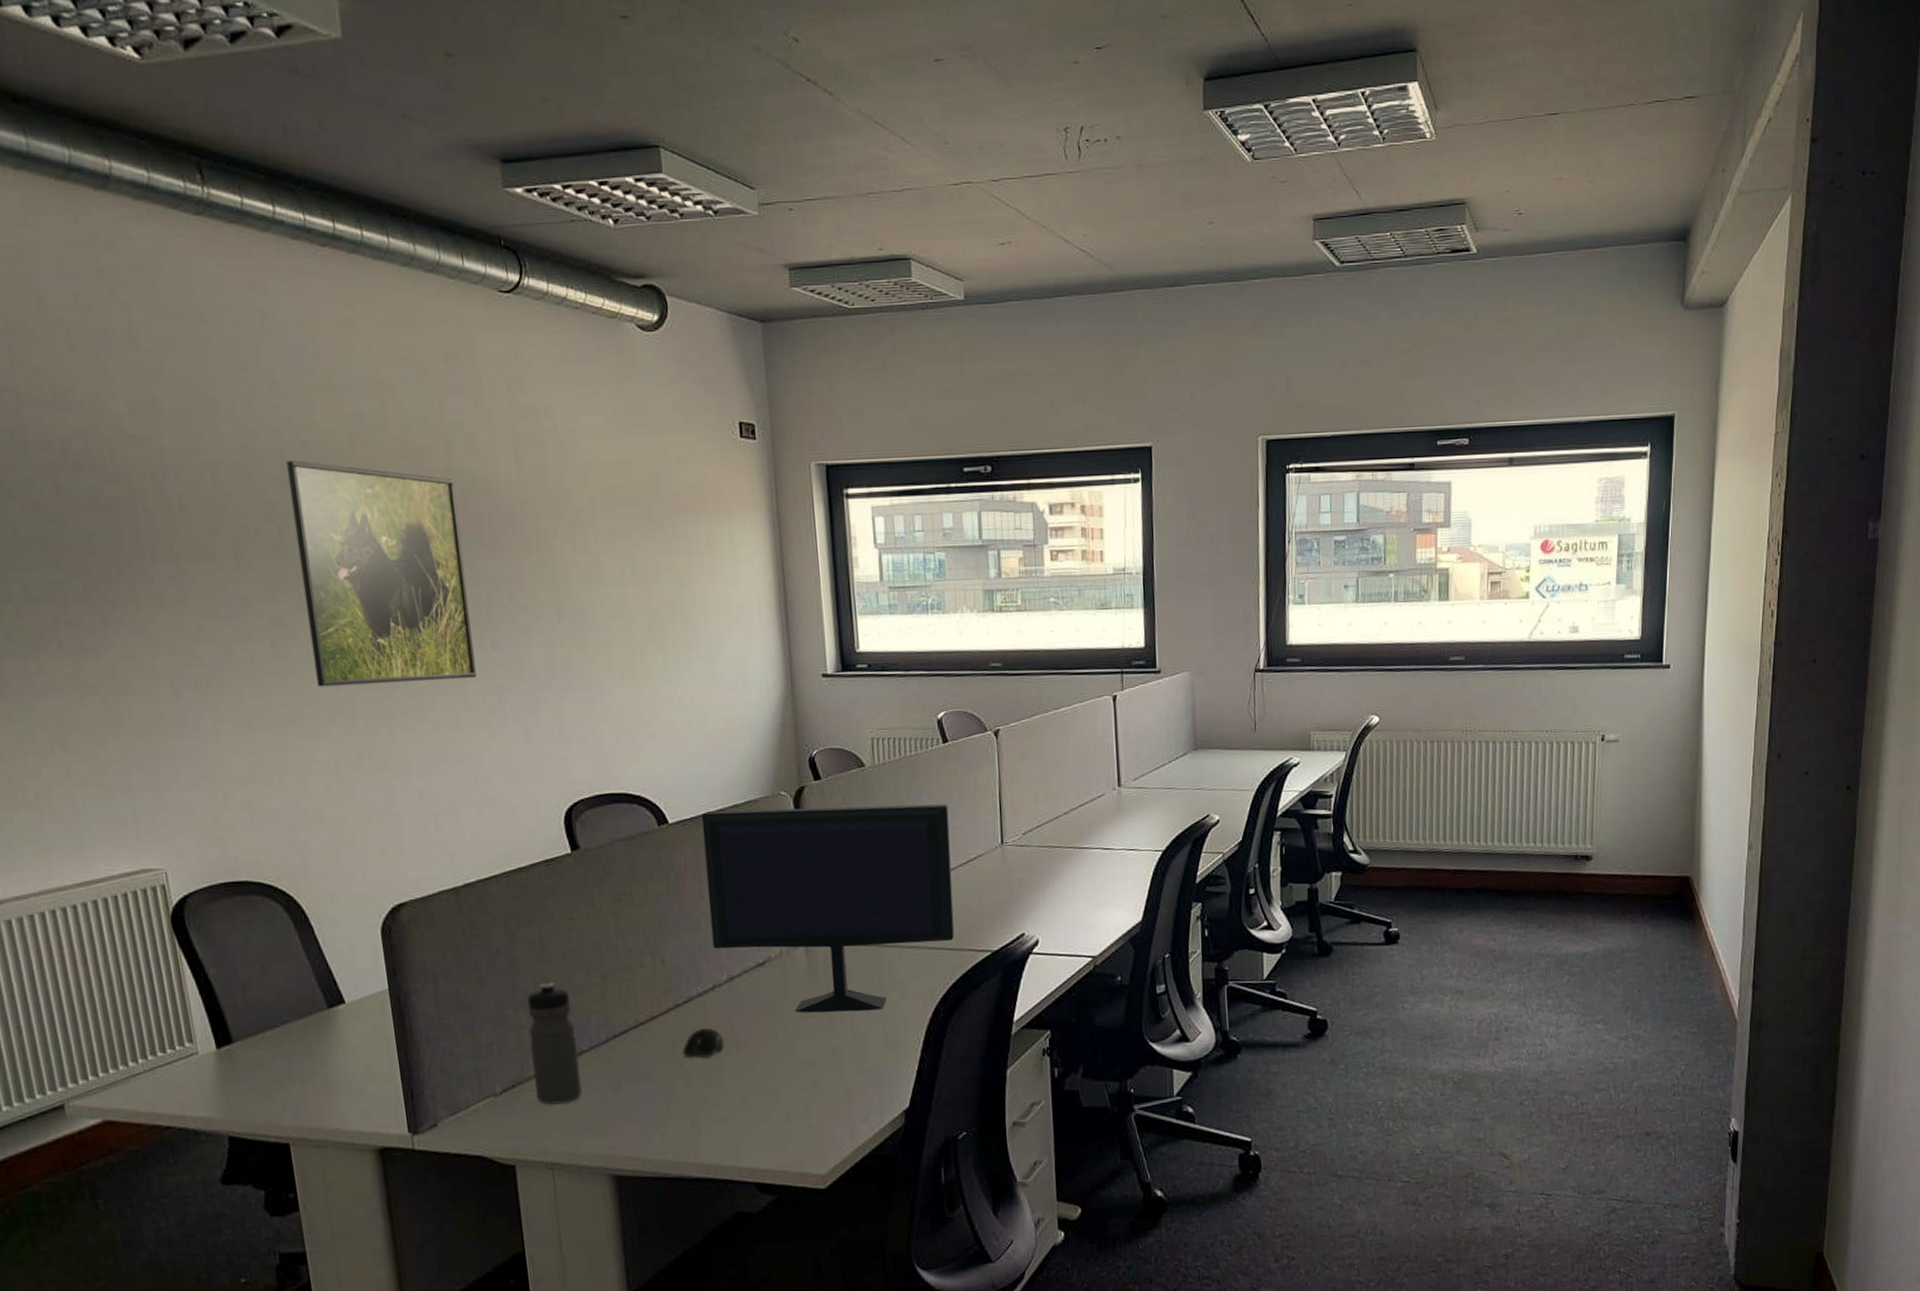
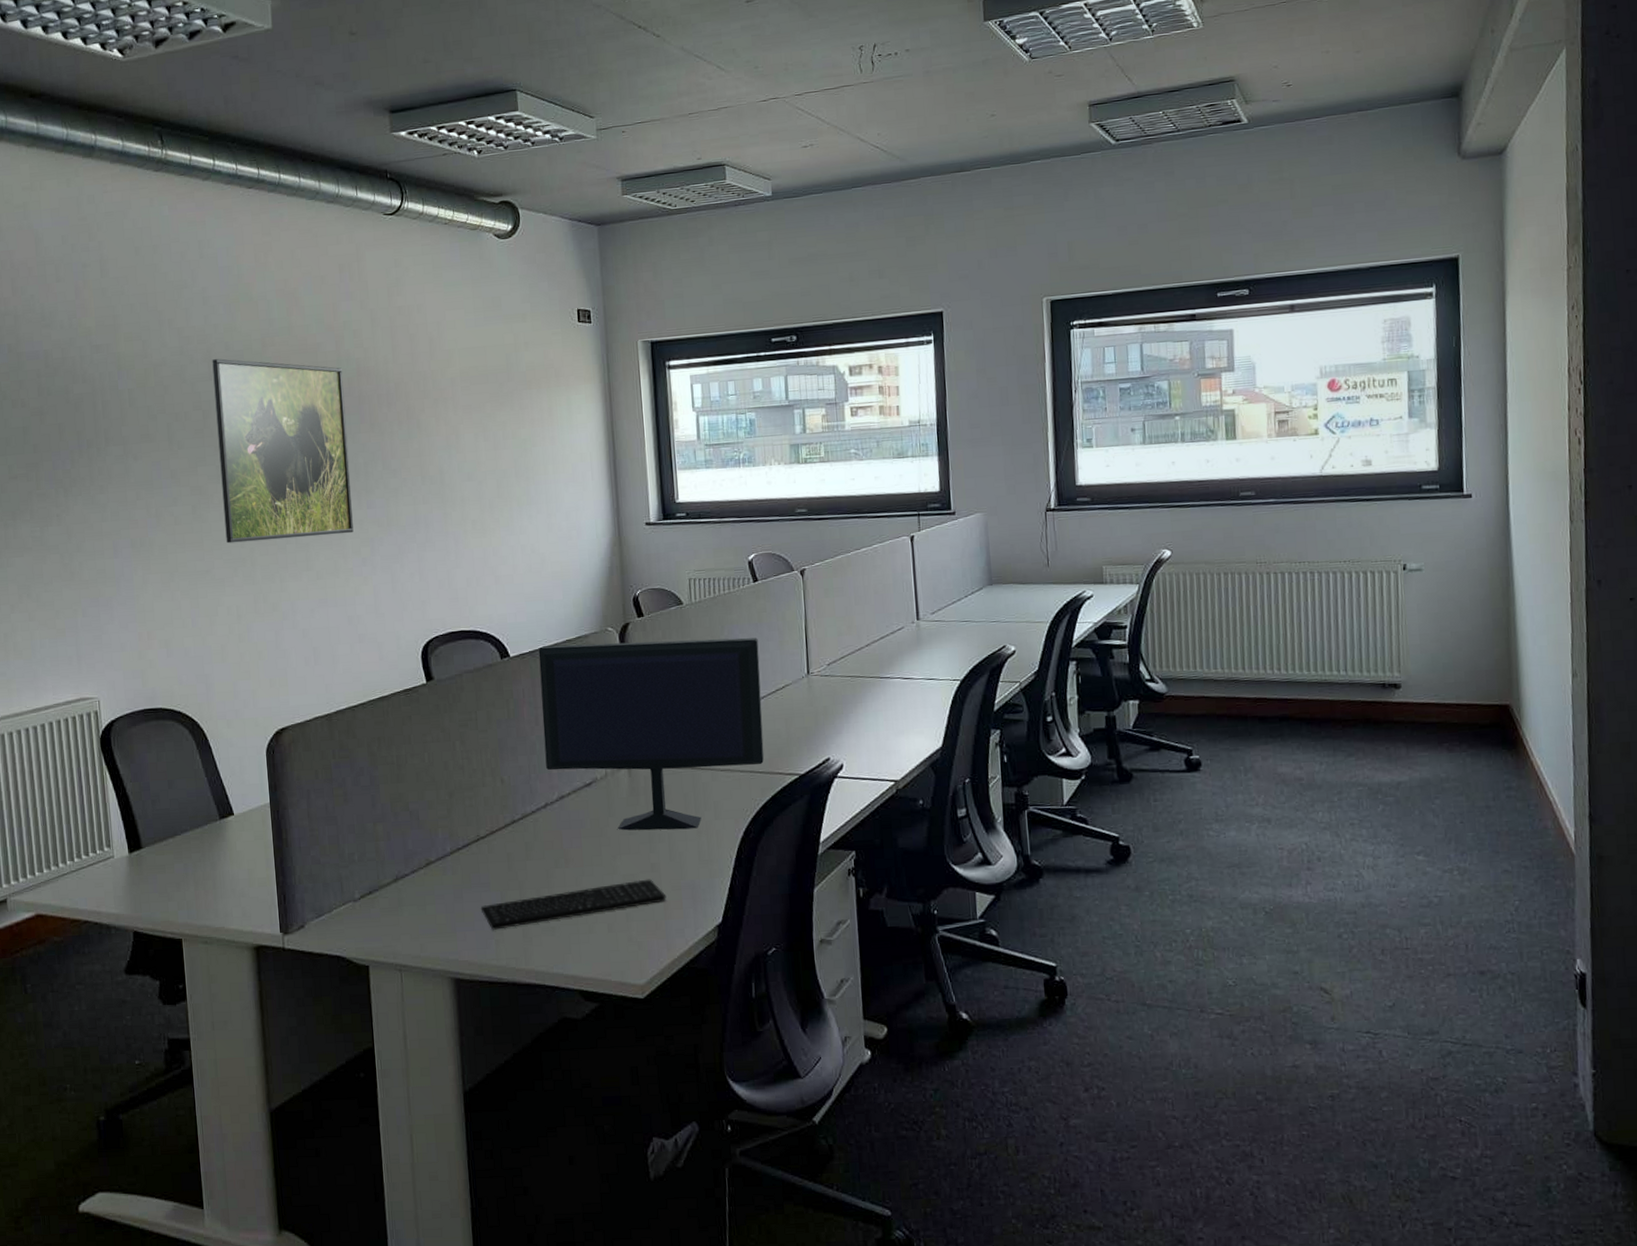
water bottle: present [527,982,582,1105] -> none [385,798,429,910]
keyboard: none [642,1064,849,1123] -> present [480,879,667,930]
computer mouse: present [682,1027,725,1058] -> none [517,842,555,871]

